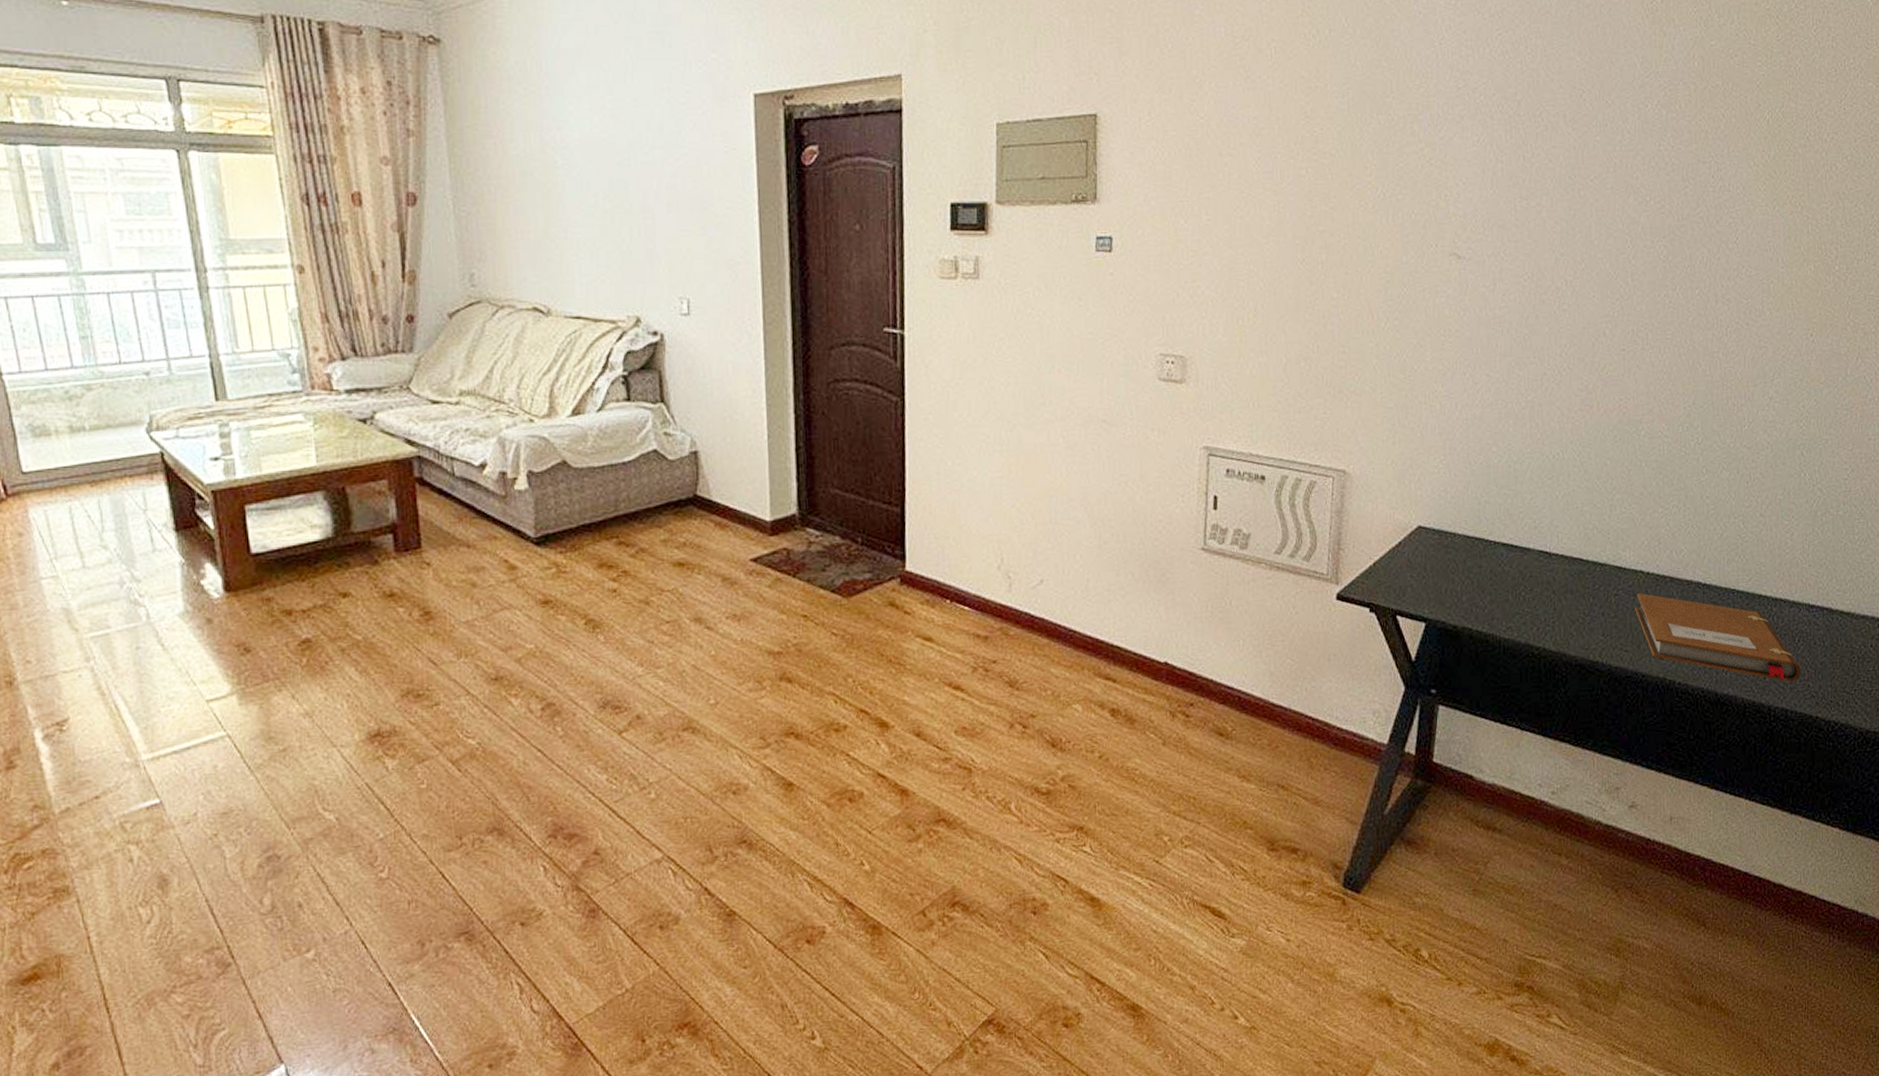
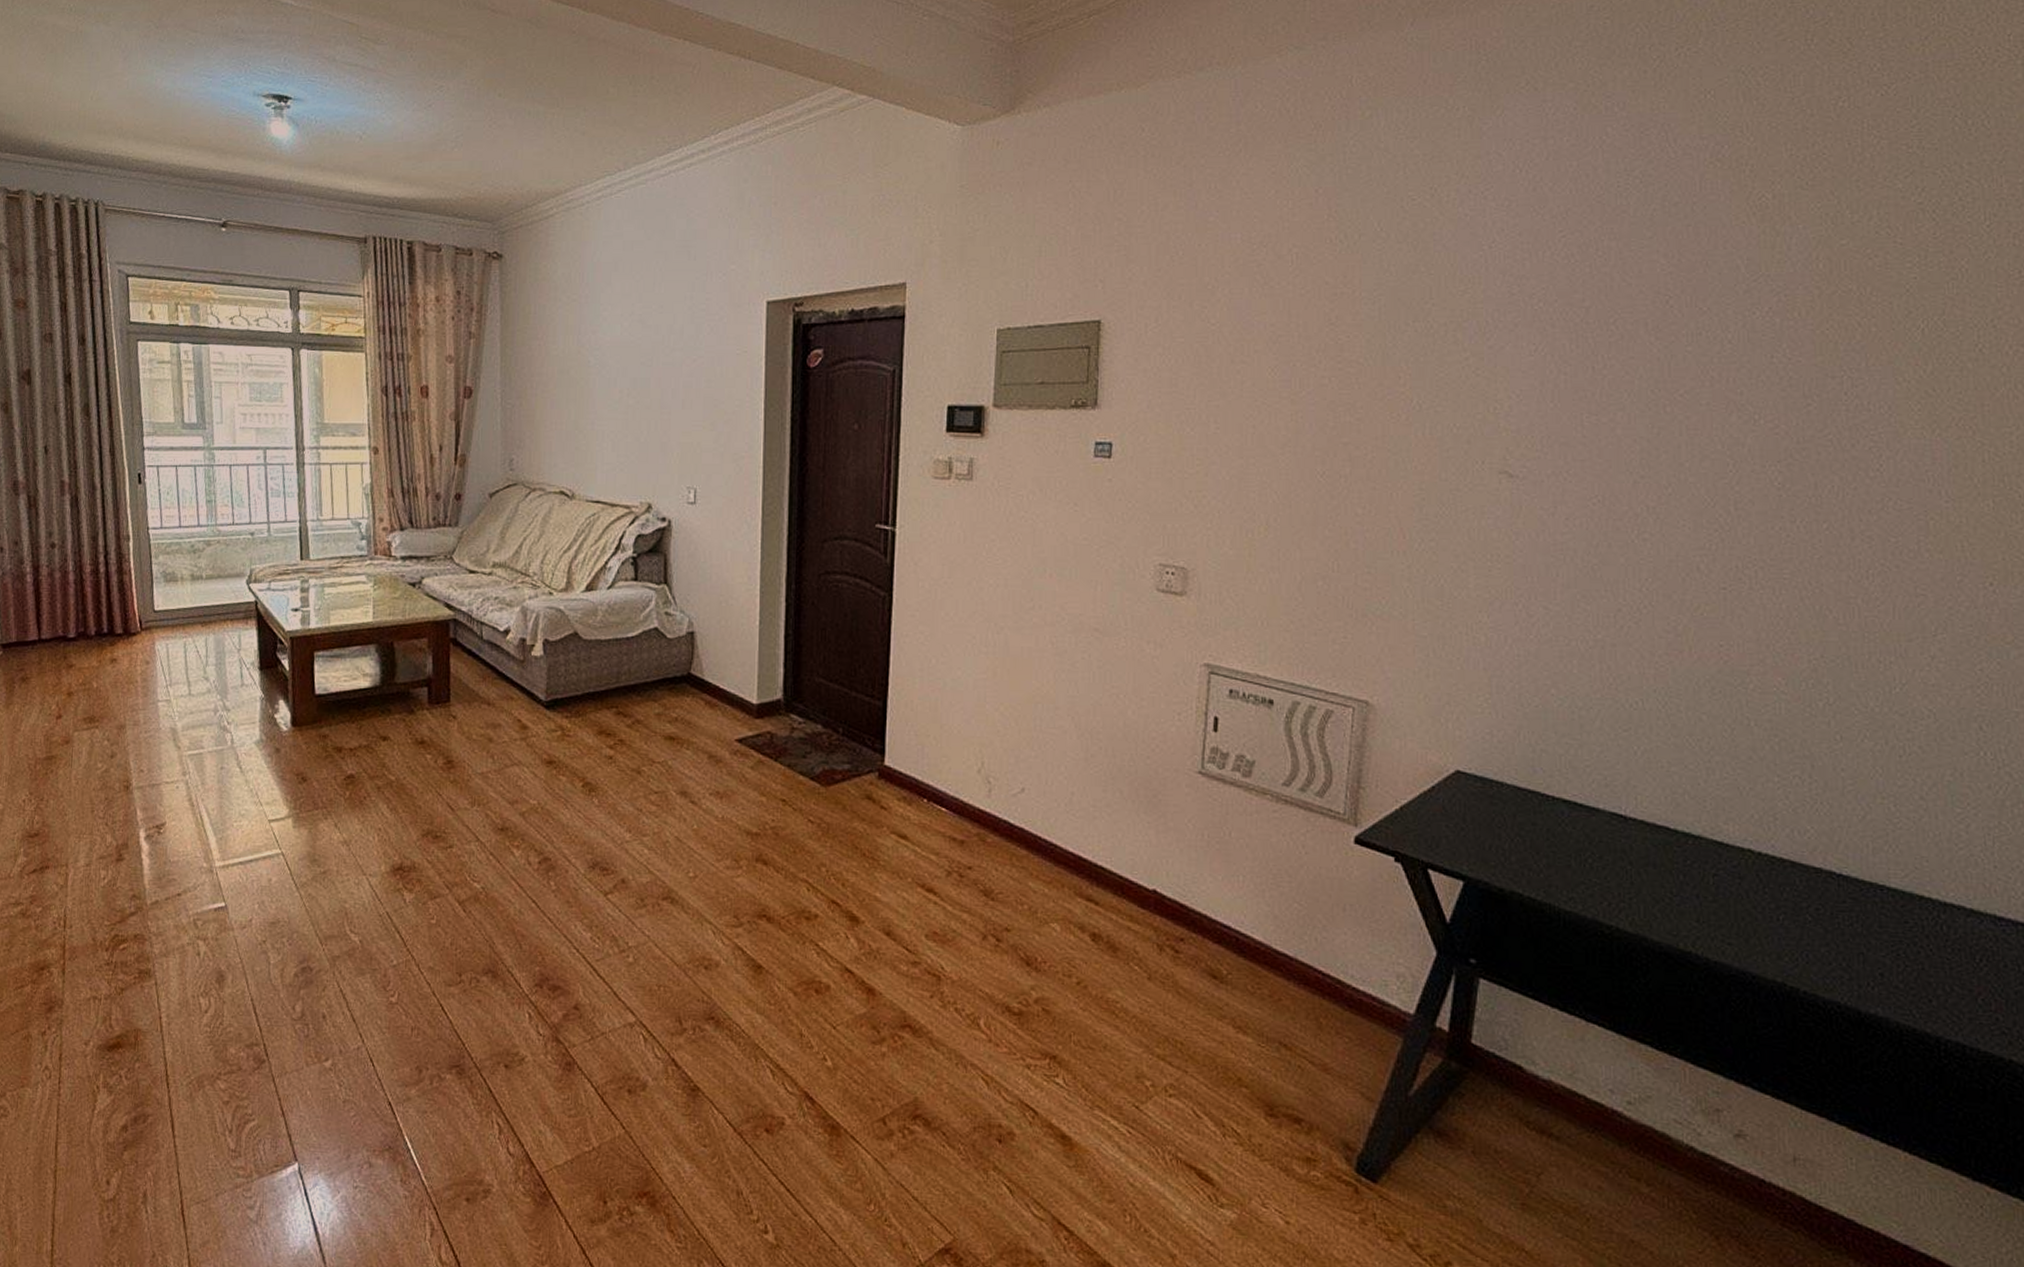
notebook: present [1635,592,1801,682] -> none [1741,875,1985,1011]

